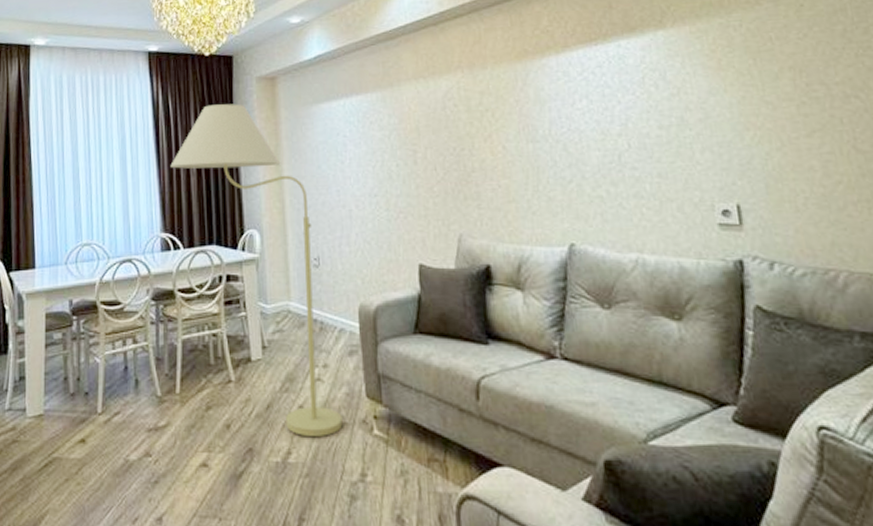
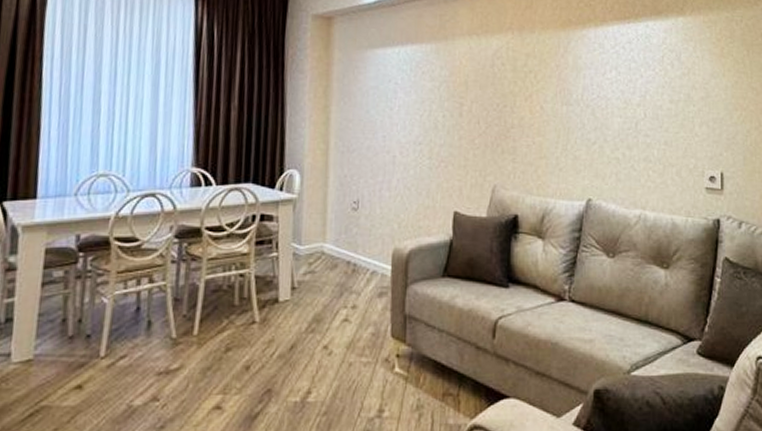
floor lamp: present [170,104,343,436] -> none [209,38,366,375]

